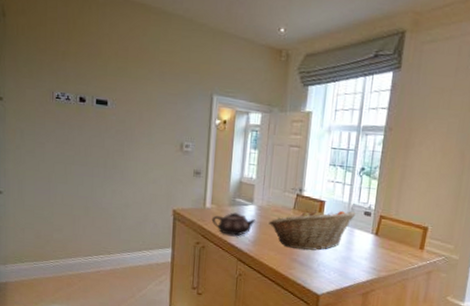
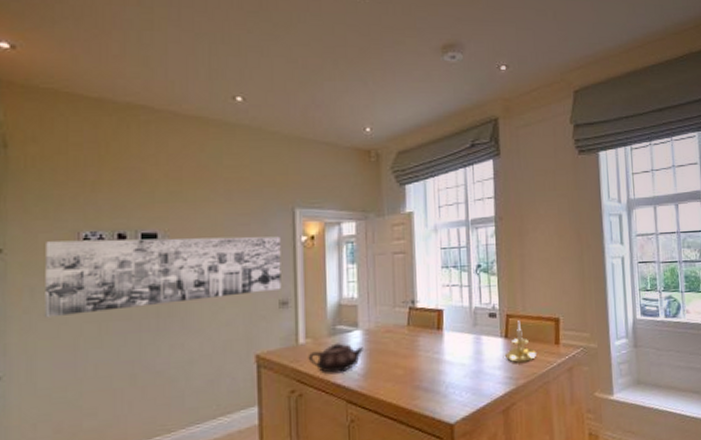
wall art: none [30,96,200,162] -> present [45,236,282,318]
fruit basket: present [268,209,356,251] -> none [380,315,480,374]
candle holder: none [373,223,401,259] -> present [505,321,536,363]

